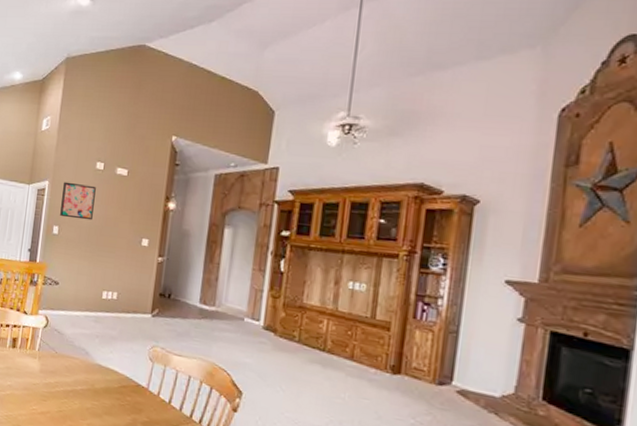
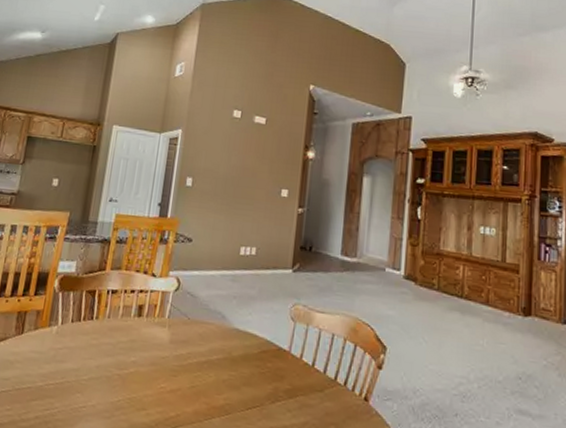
wall art: present [60,181,96,221] -> none [194,130,233,171]

